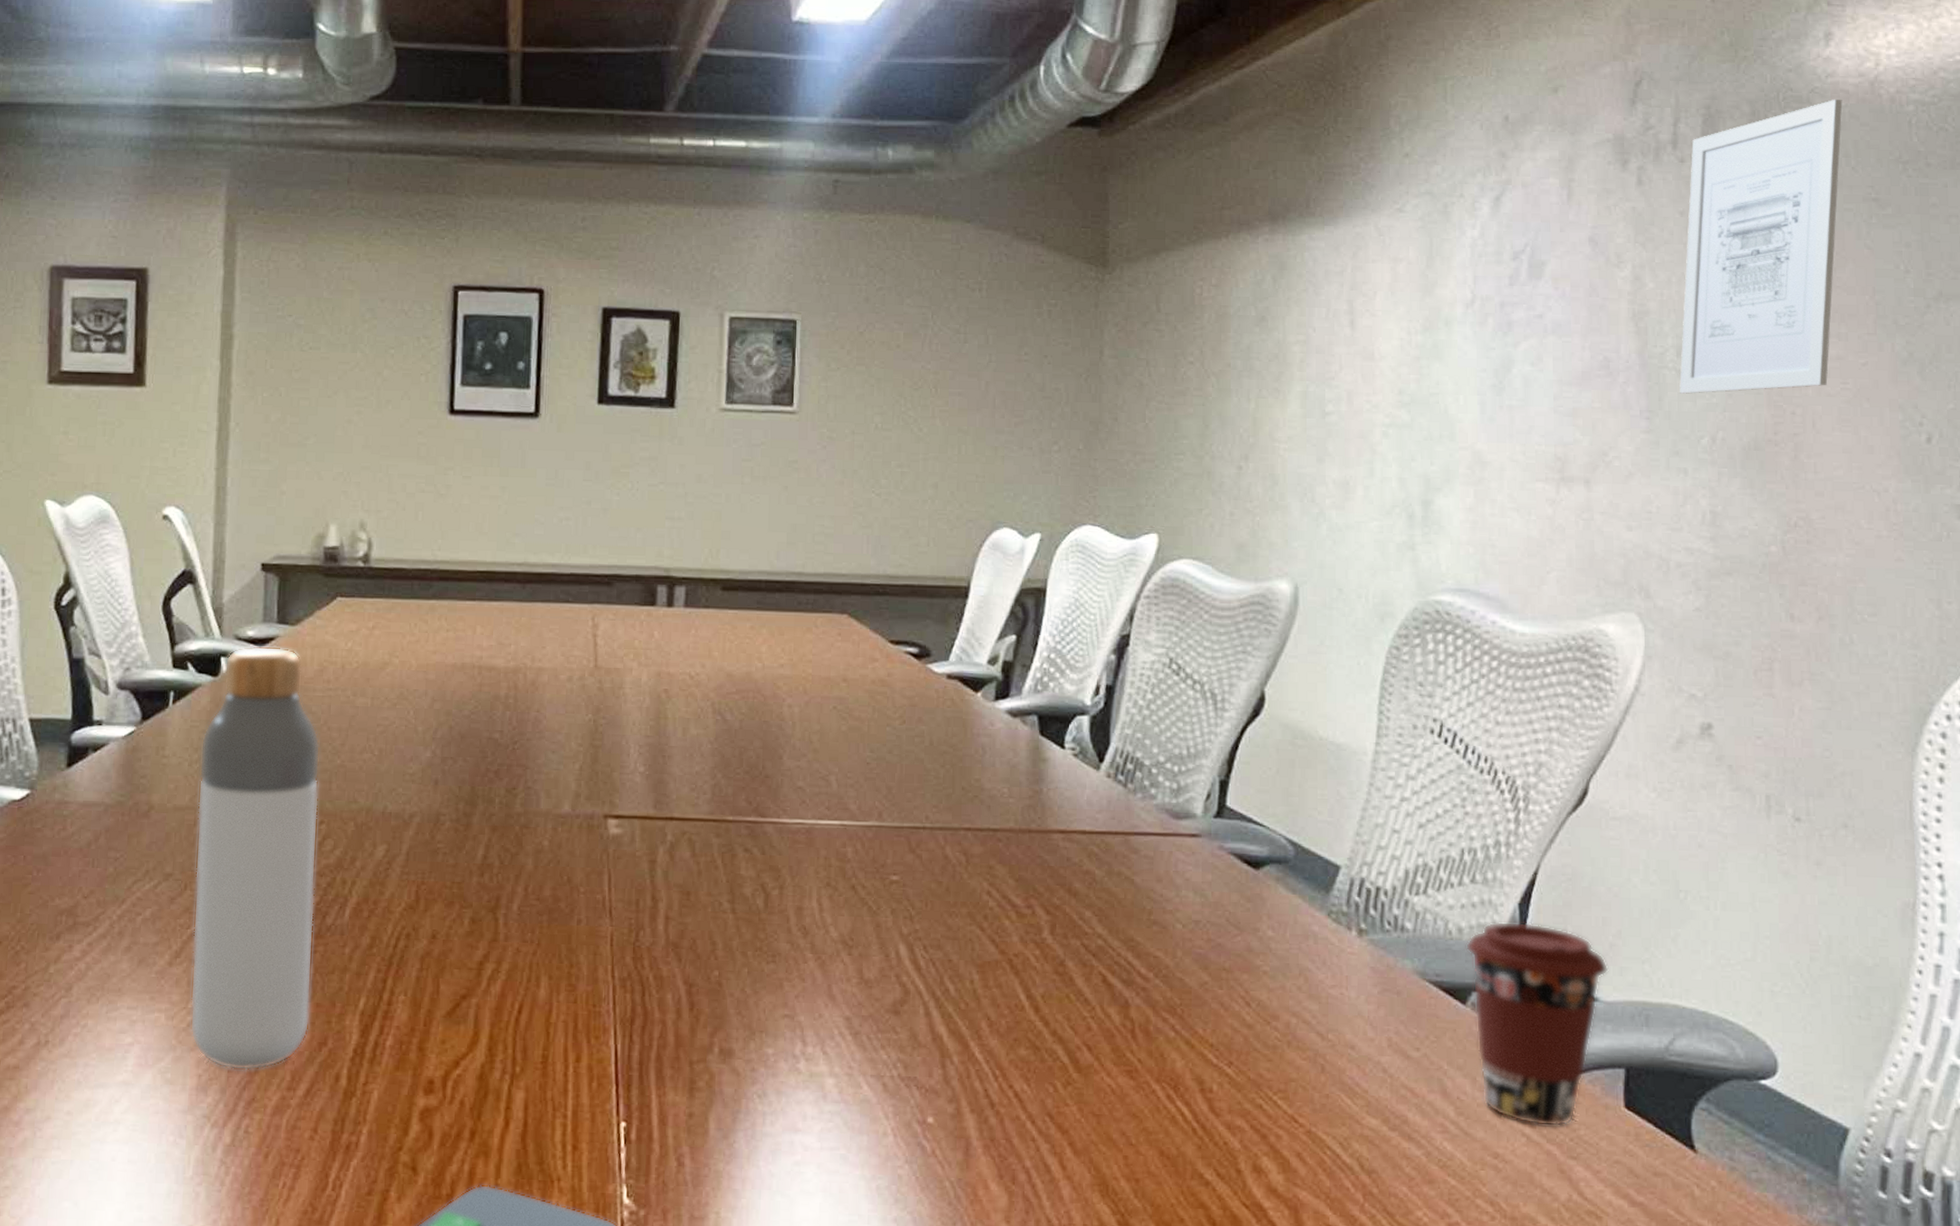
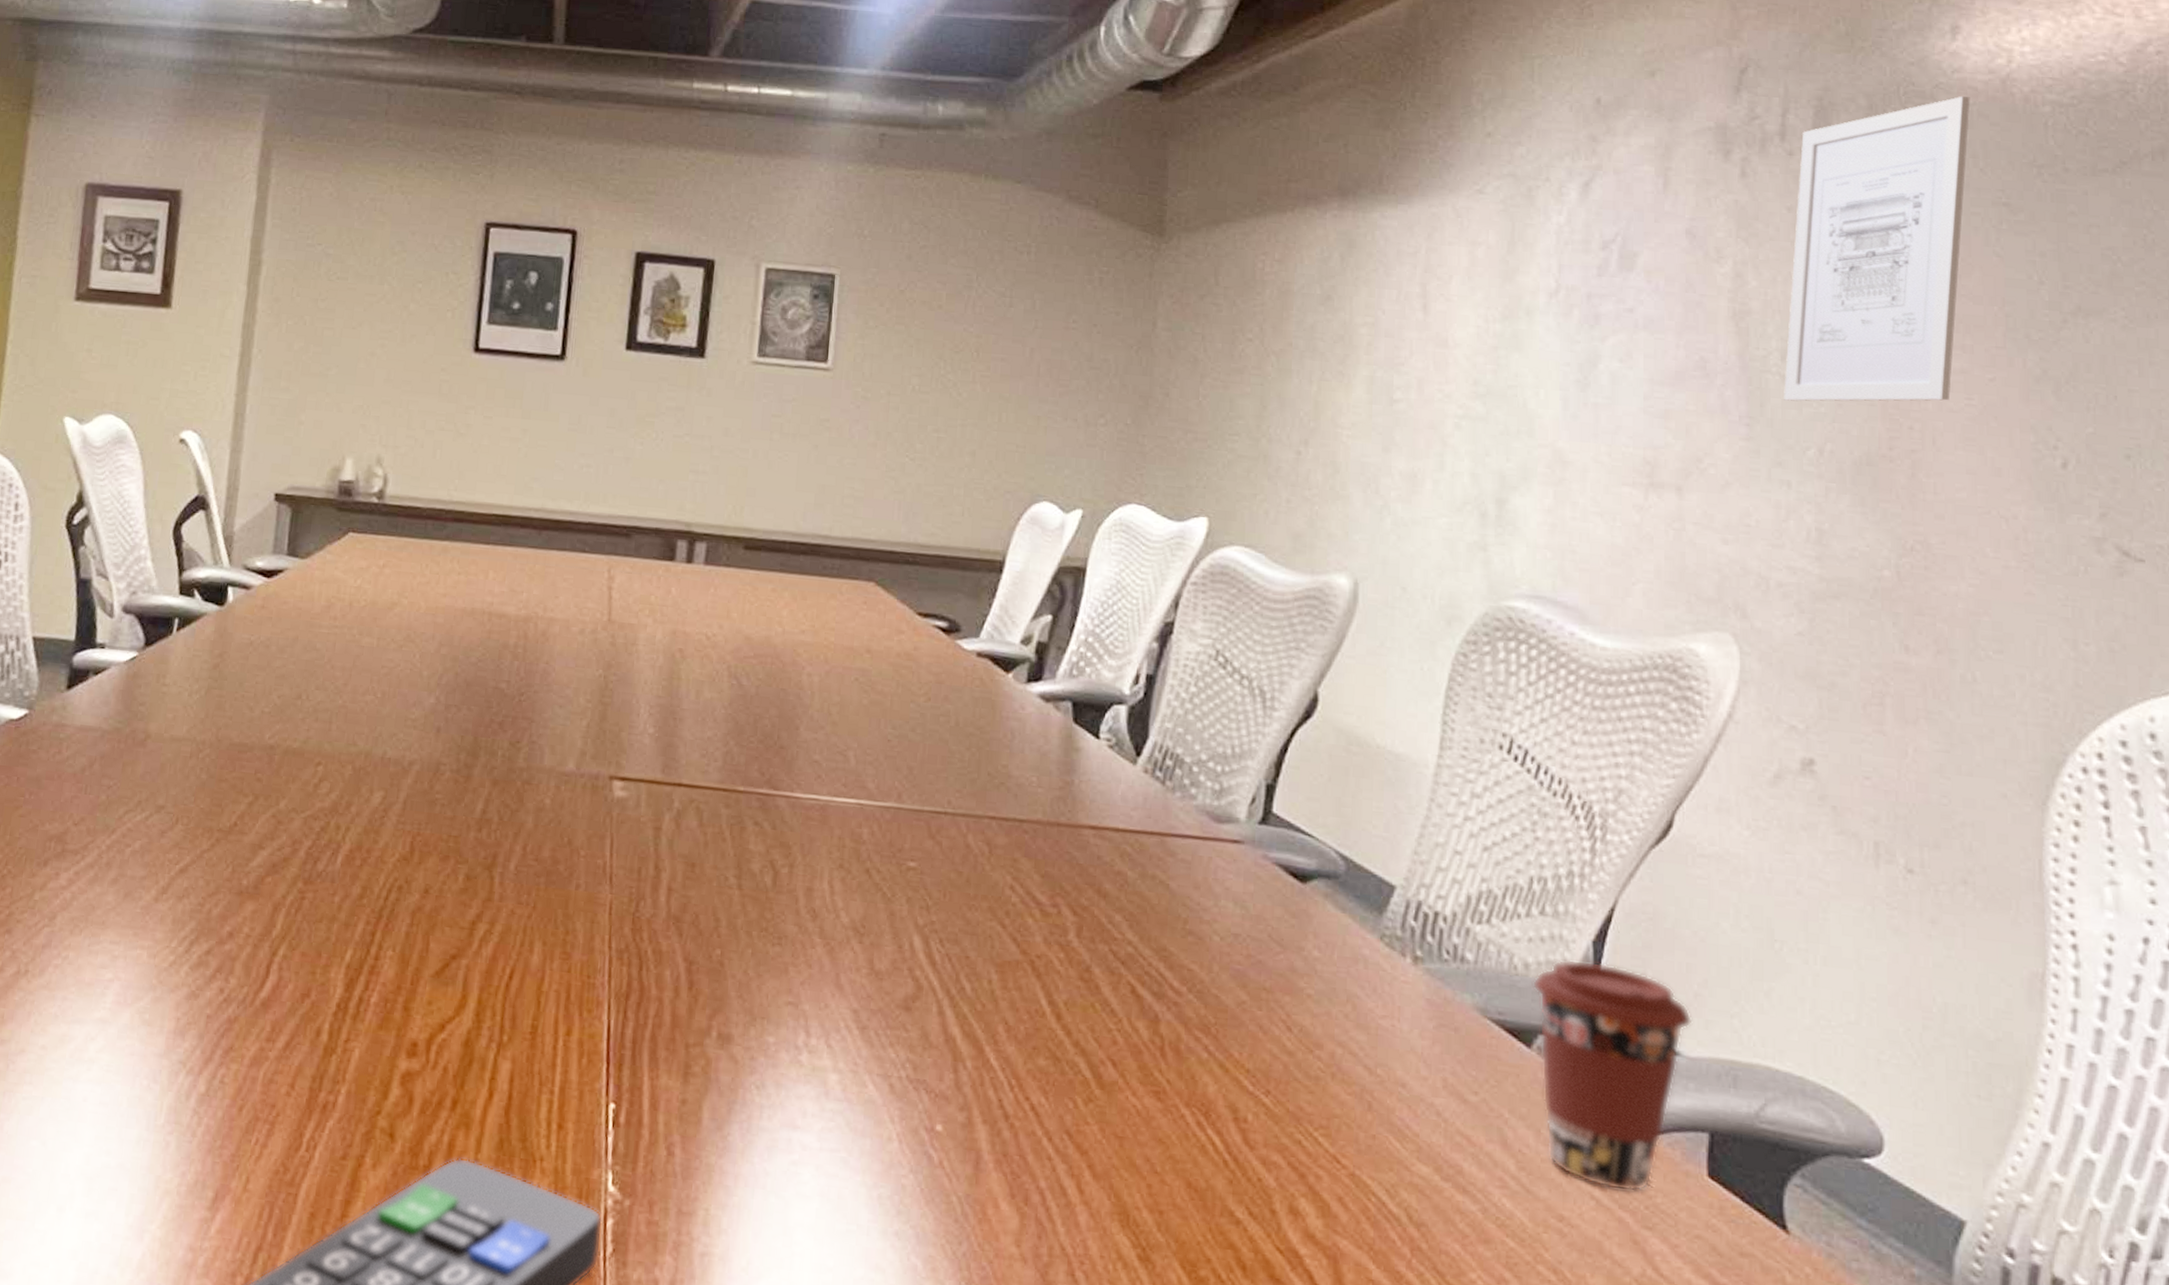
bottle: present [190,646,321,1071] -> none [171,577,323,1018]

